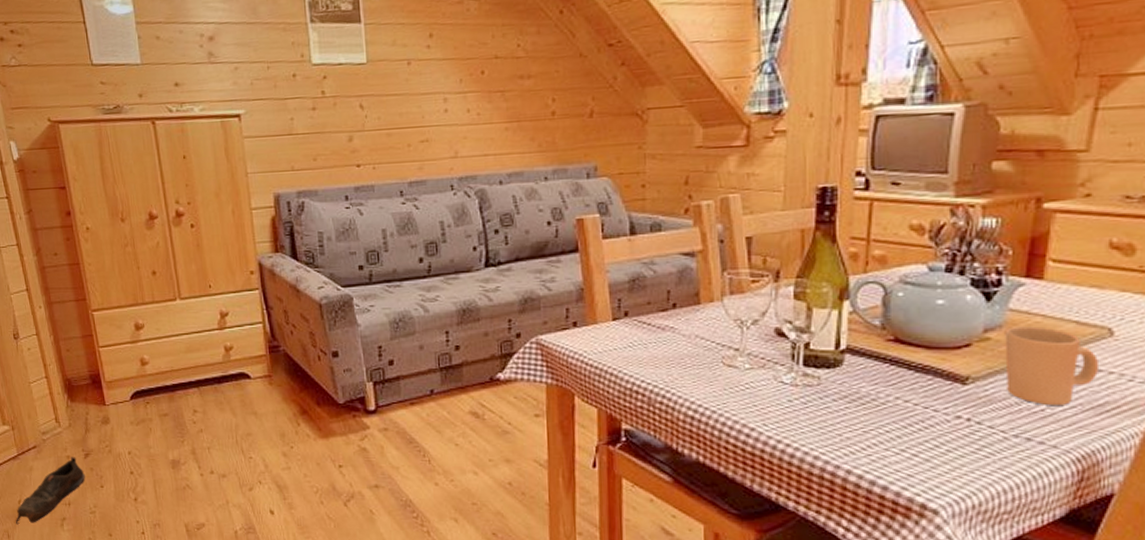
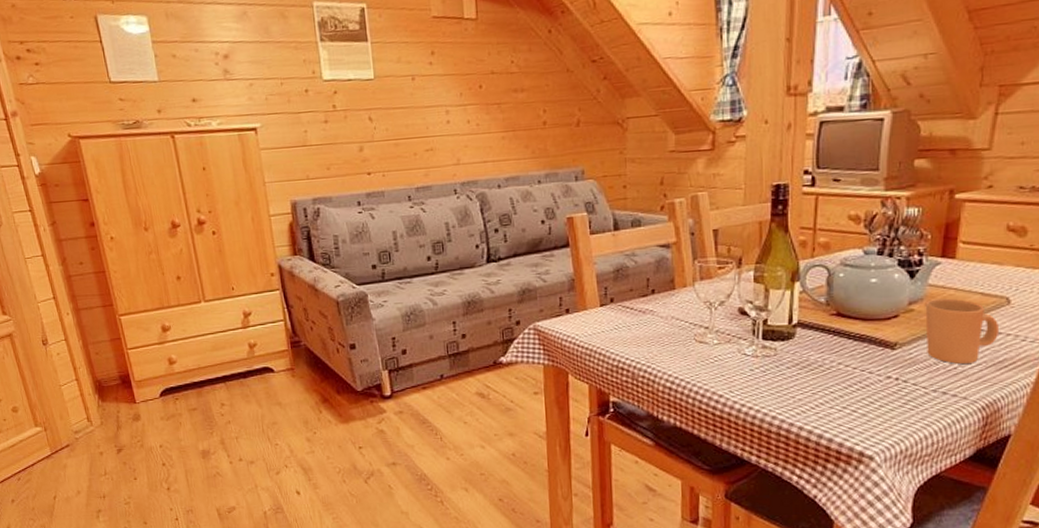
shoe: present [16,457,85,524] -> none [52,453,119,518]

